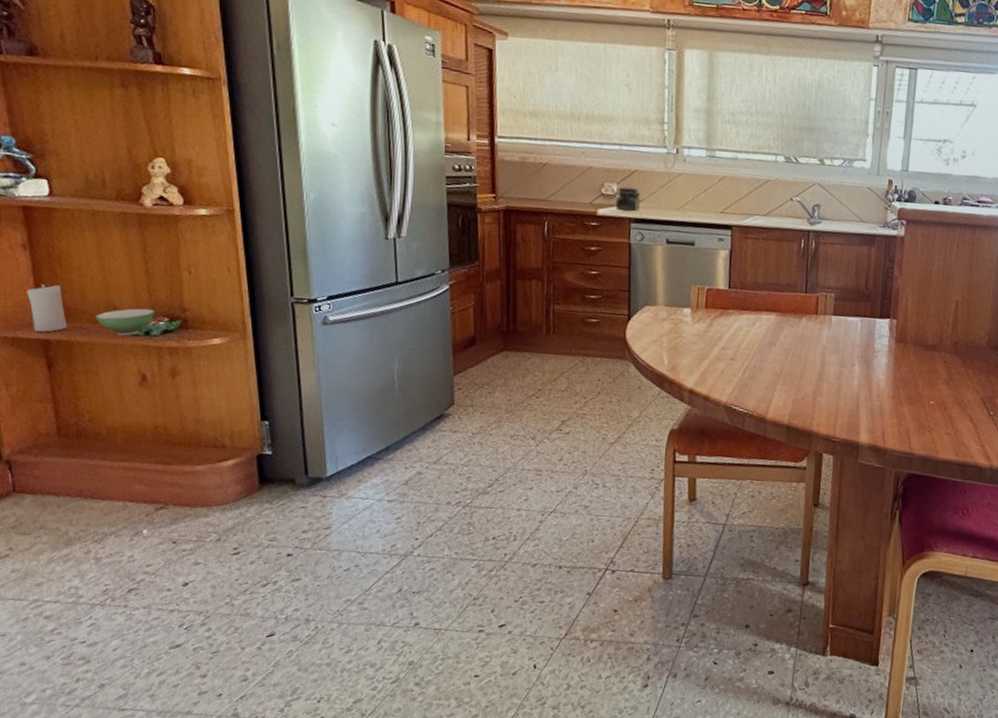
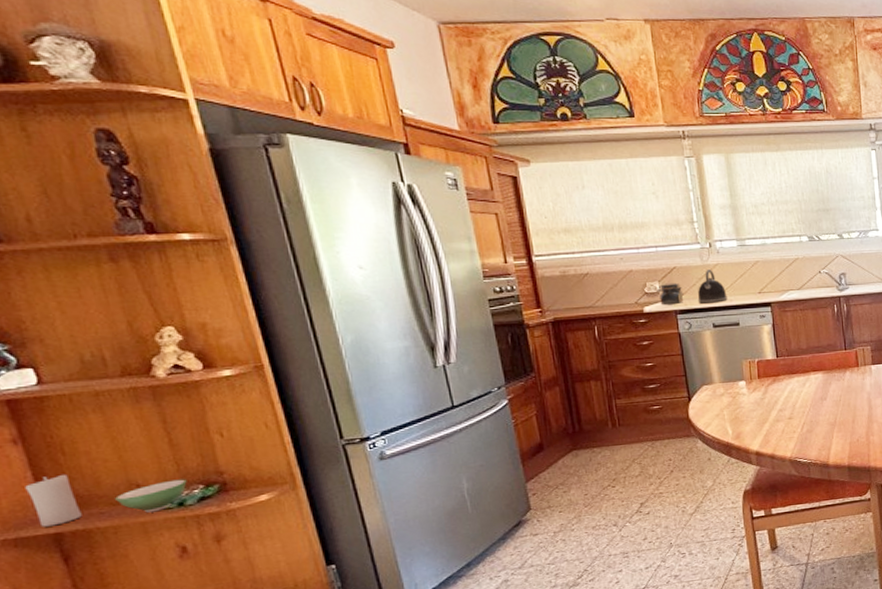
kettle: none [654,177,687,218] -> present [697,268,728,305]

